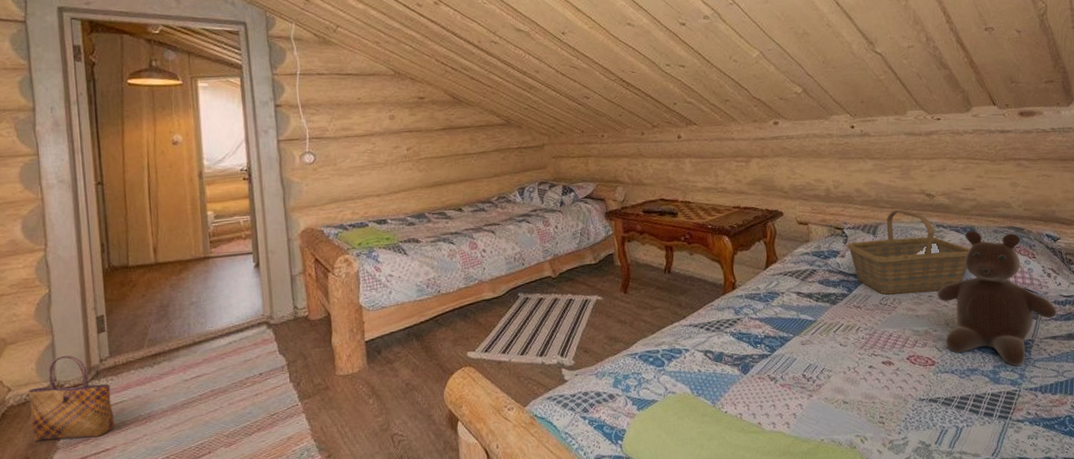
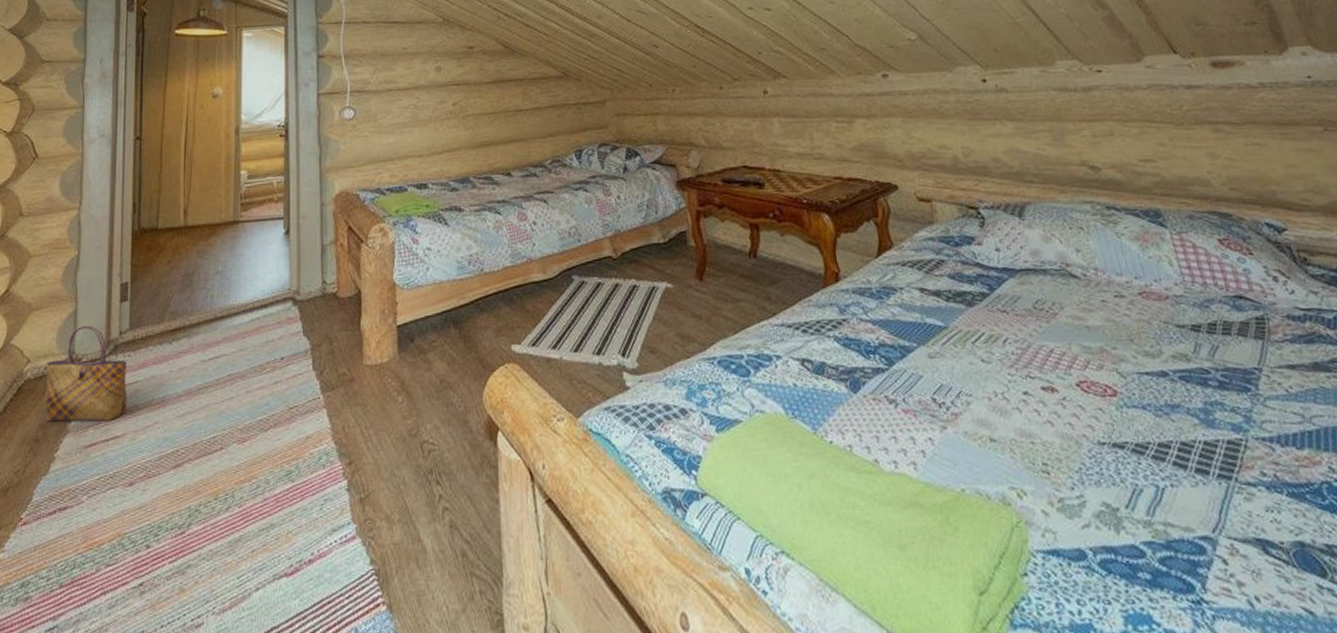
basket: present [847,209,970,295] -> none [984,185,1156,297]
teddy bear: present [937,230,1057,366] -> none [1113,214,1293,405]

